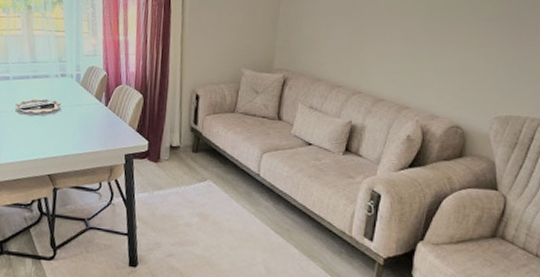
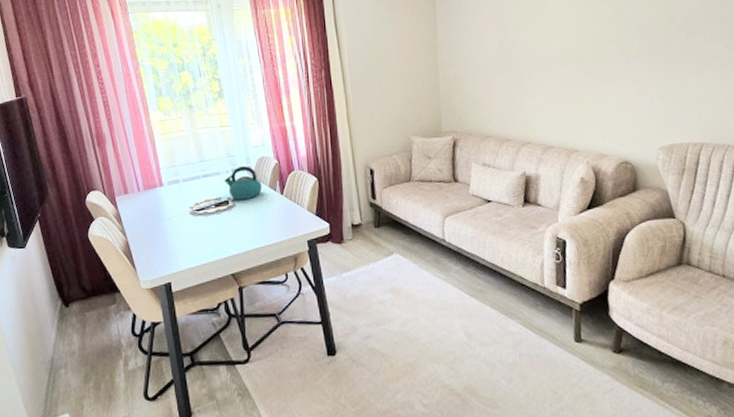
kettle: none [52,73,88,106] -> present [224,166,262,200]

